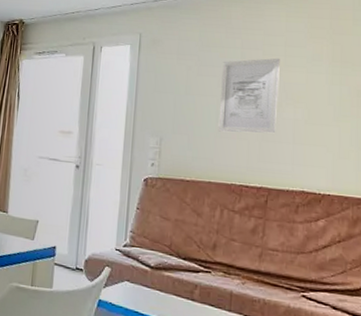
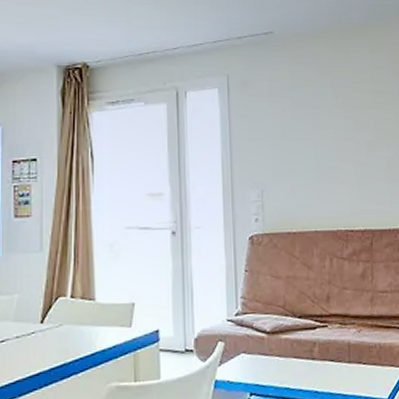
wall art: present [218,58,280,134] -> none [316,95,373,177]

